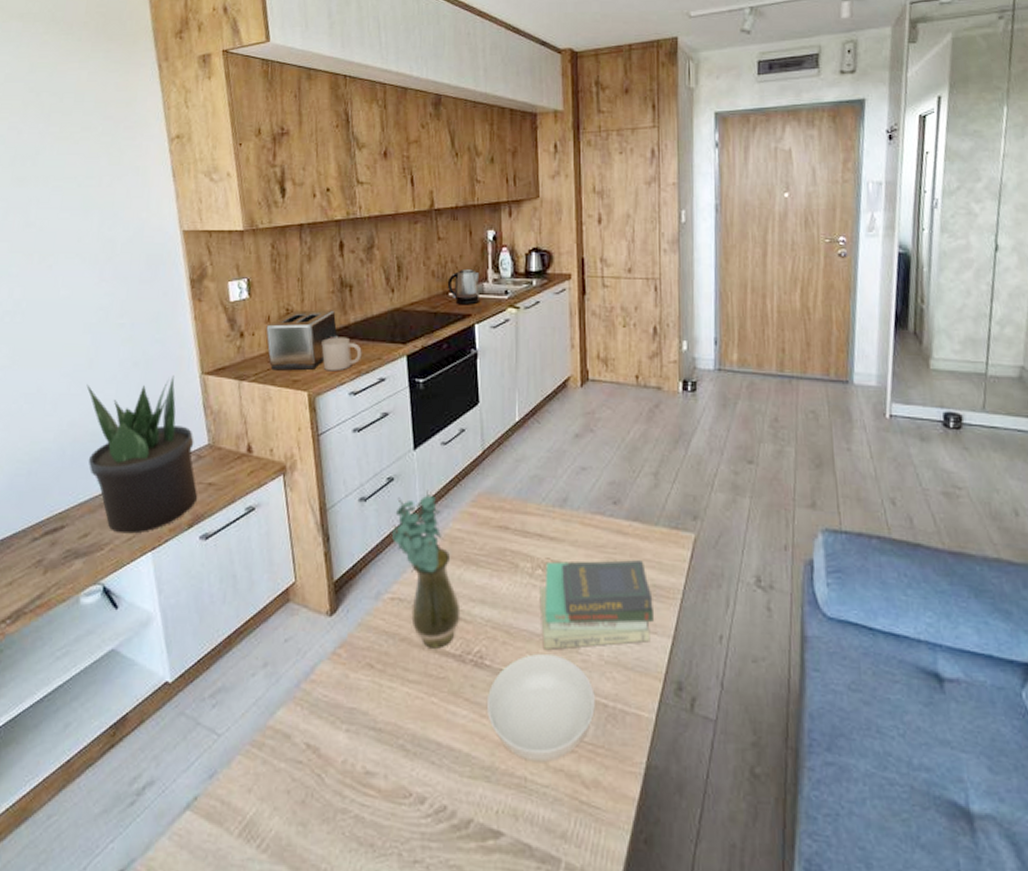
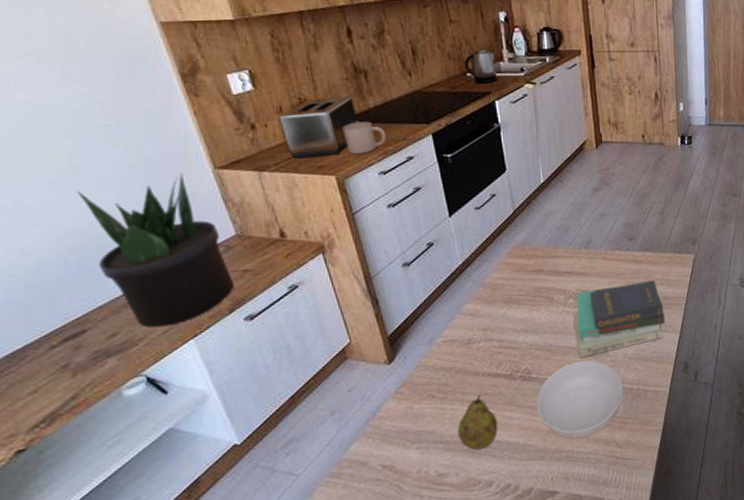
vase: present [392,490,461,649] -> none [438,249,508,374]
fruit: none [393,674,440,750] -> present [457,394,498,451]

